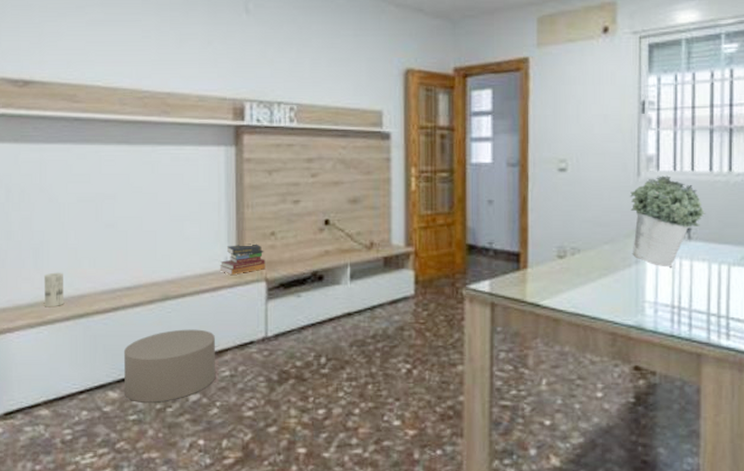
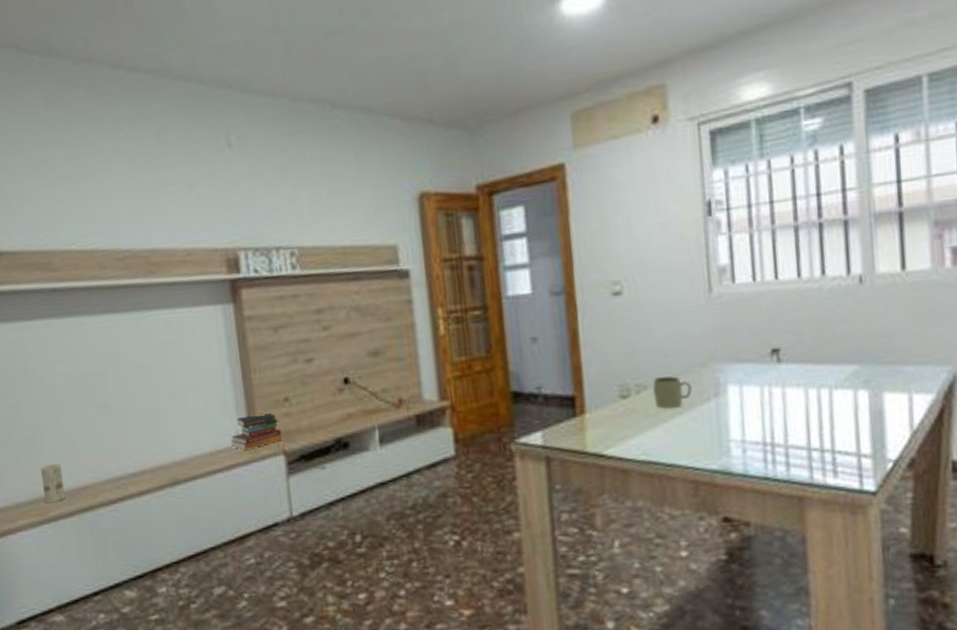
pouf: present [123,329,216,403] -> none [136,514,241,600]
mug: none [585,243,617,271] -> present [653,376,692,410]
potted plant: present [629,176,706,268] -> none [700,288,797,399]

